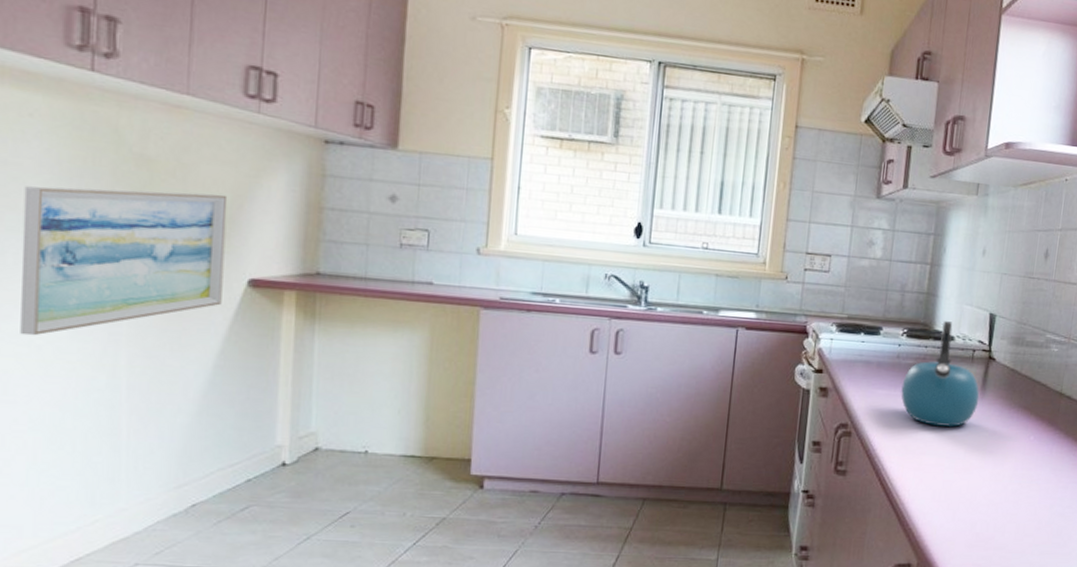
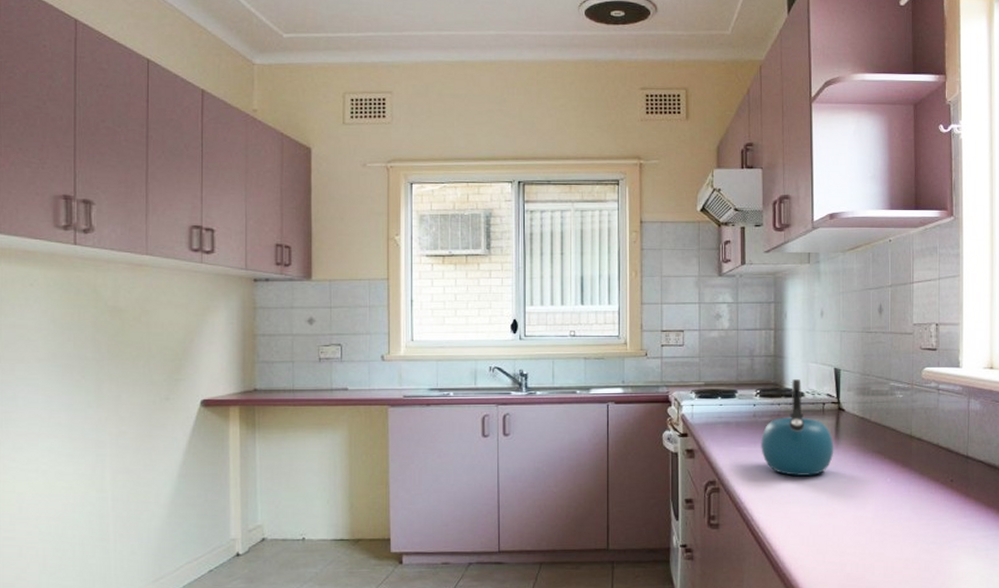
wall art: present [20,186,228,336] -> none [29,332,182,463]

